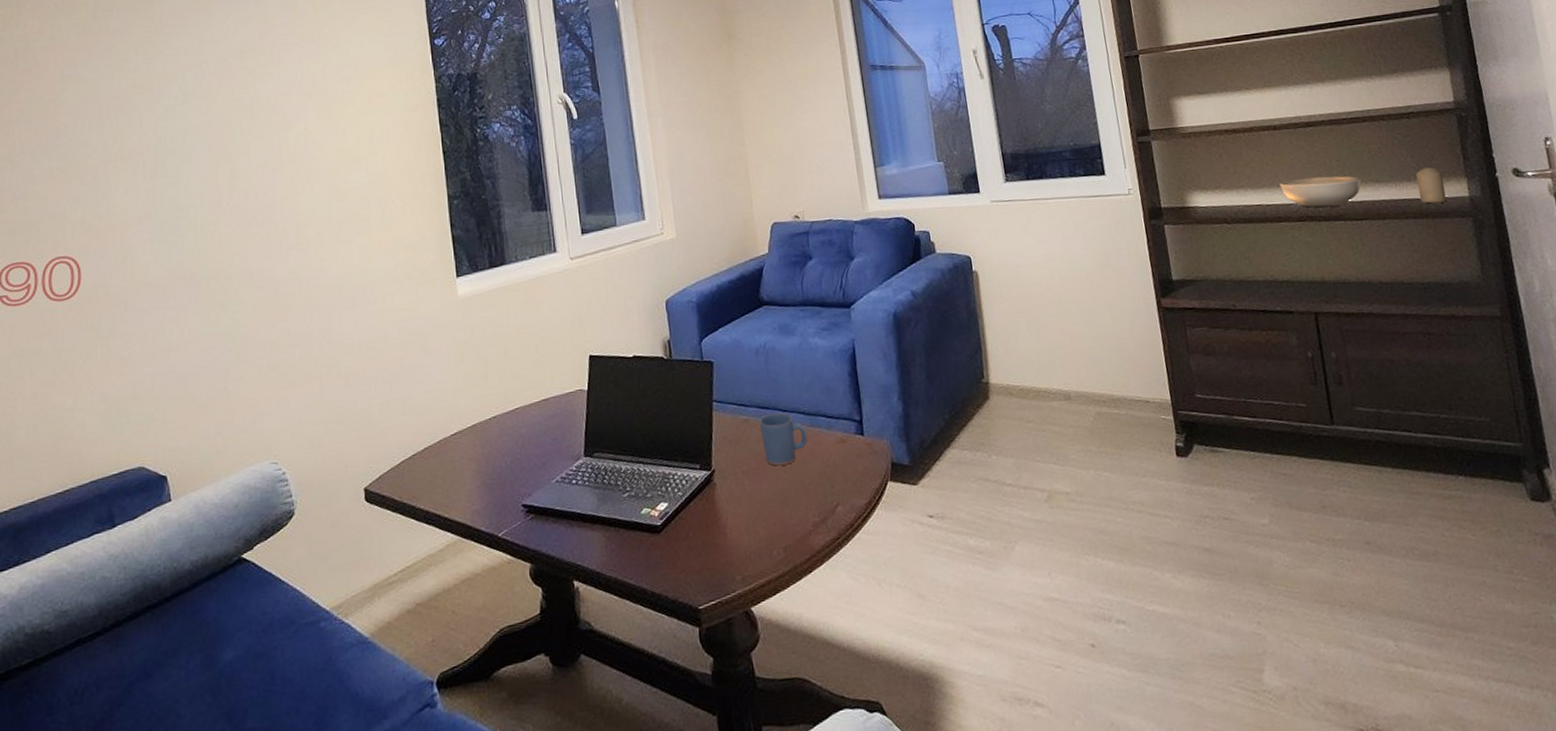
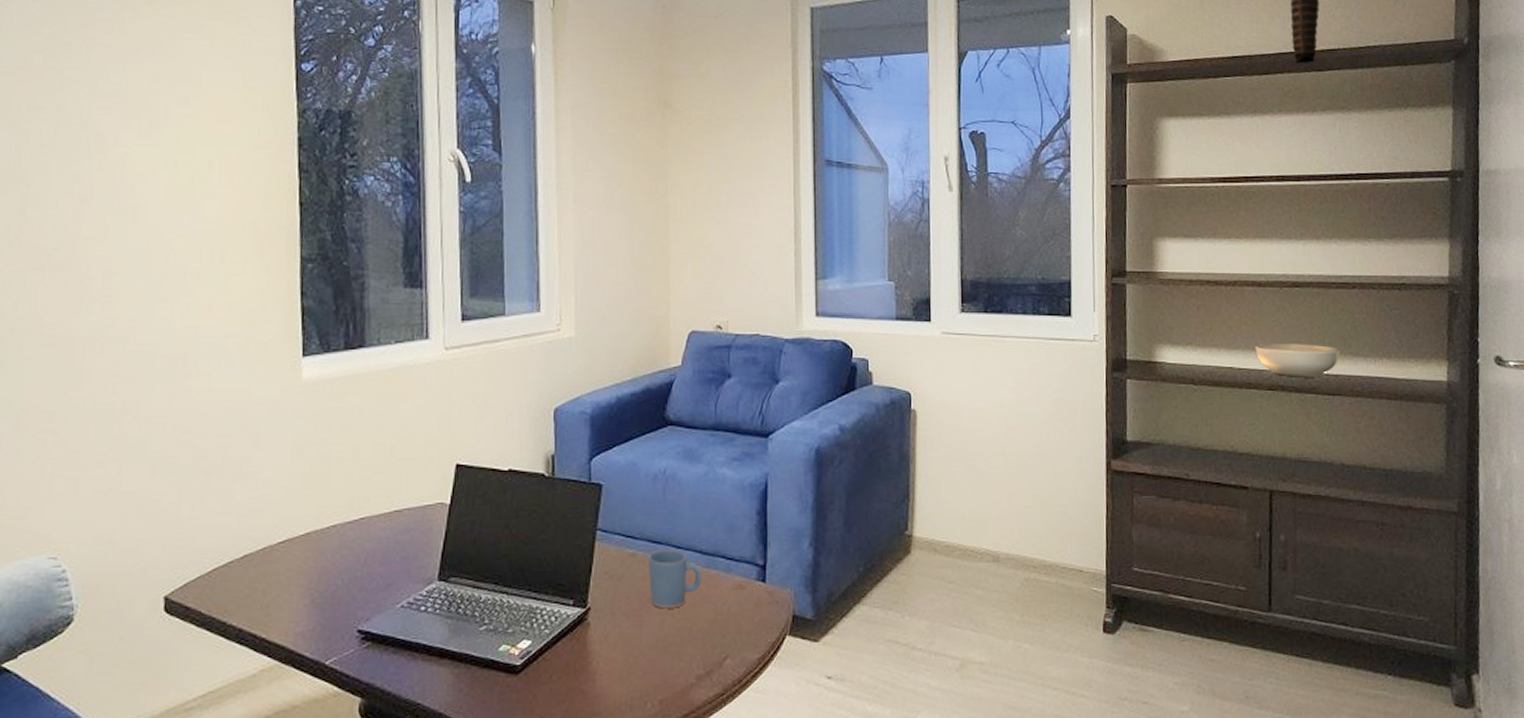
candle: present [1416,166,1447,204] -> none [1397,345,1424,385]

